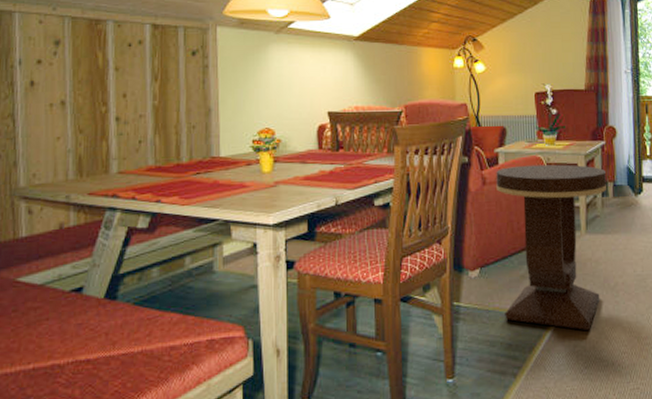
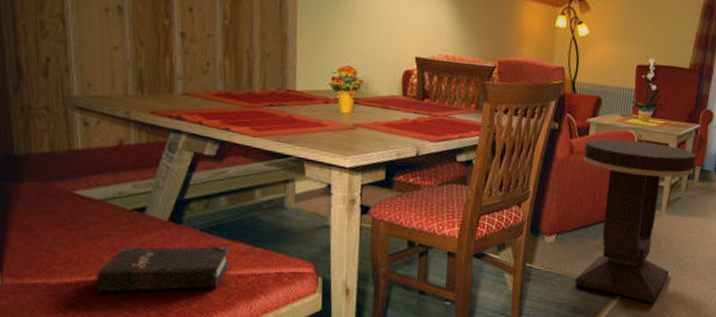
hardback book: none [35,317,163,380] -> present [96,245,230,293]

